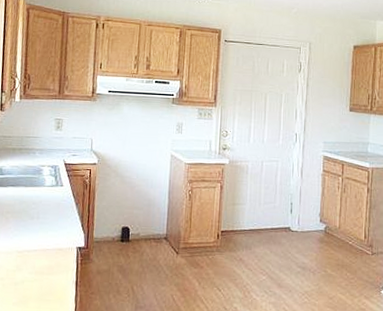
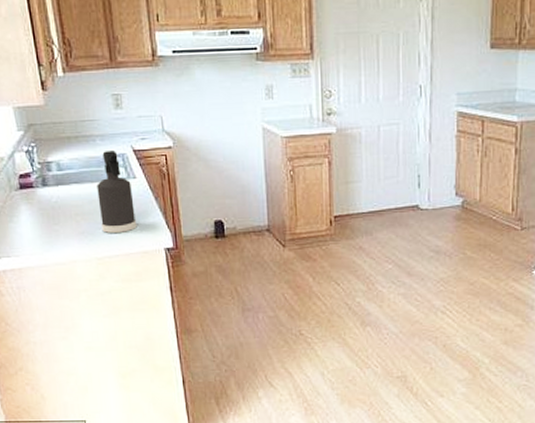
spray bottle: none [26,162,58,231] -> present [97,151,137,233]

